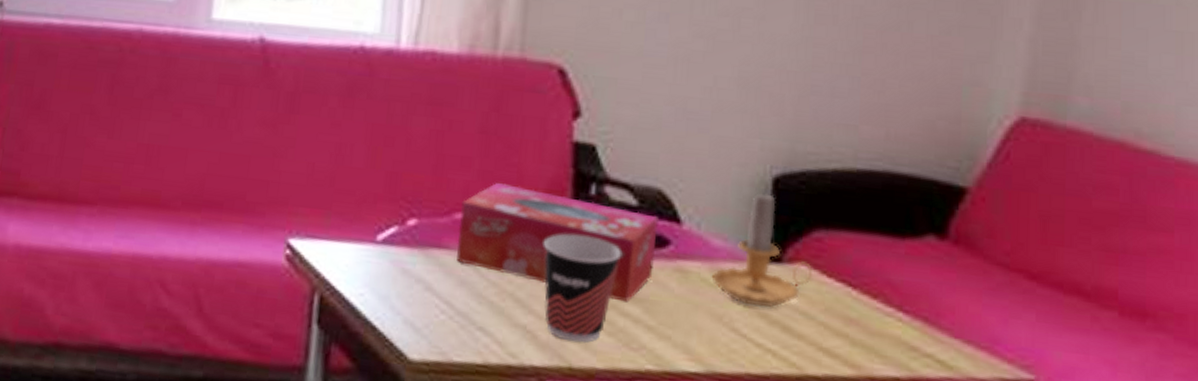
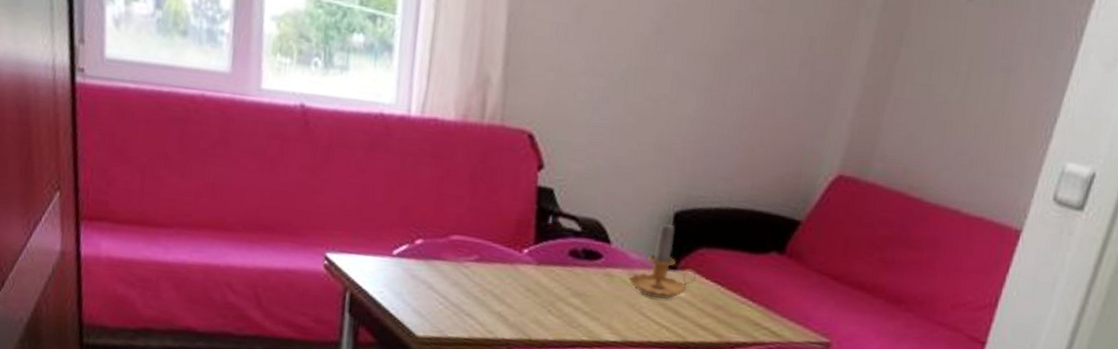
tissue box: present [457,183,658,302] -> none [451,214,595,296]
cup: present [544,234,621,344] -> none [514,250,568,324]

